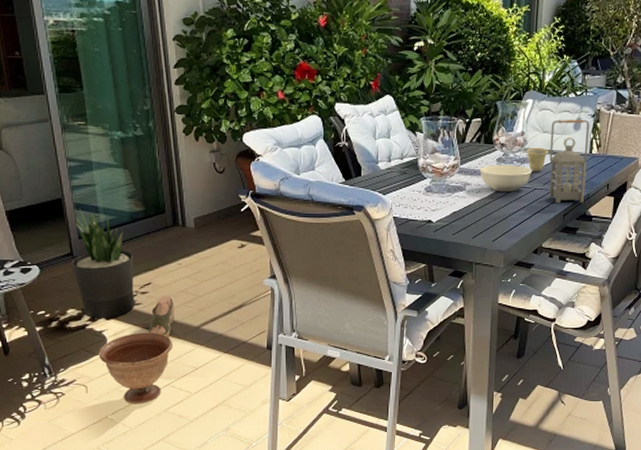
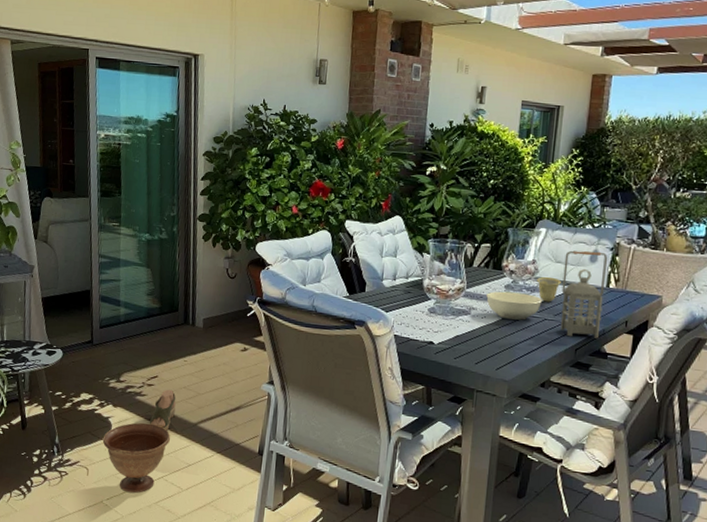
planter: present [71,208,135,318] -> none [90,300,145,406]

